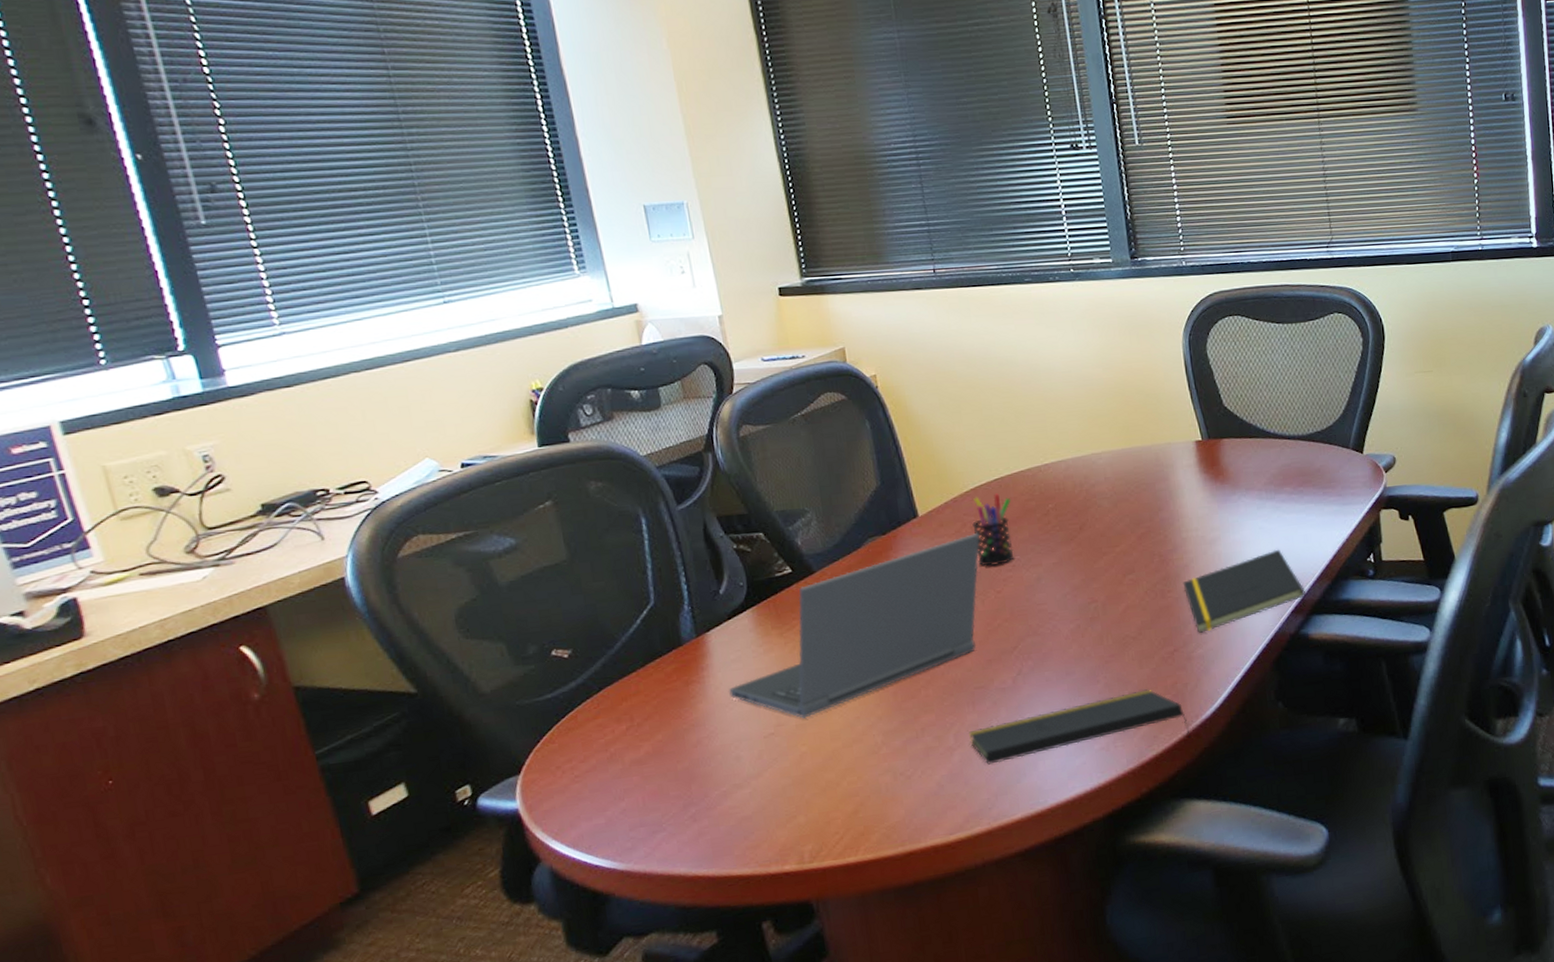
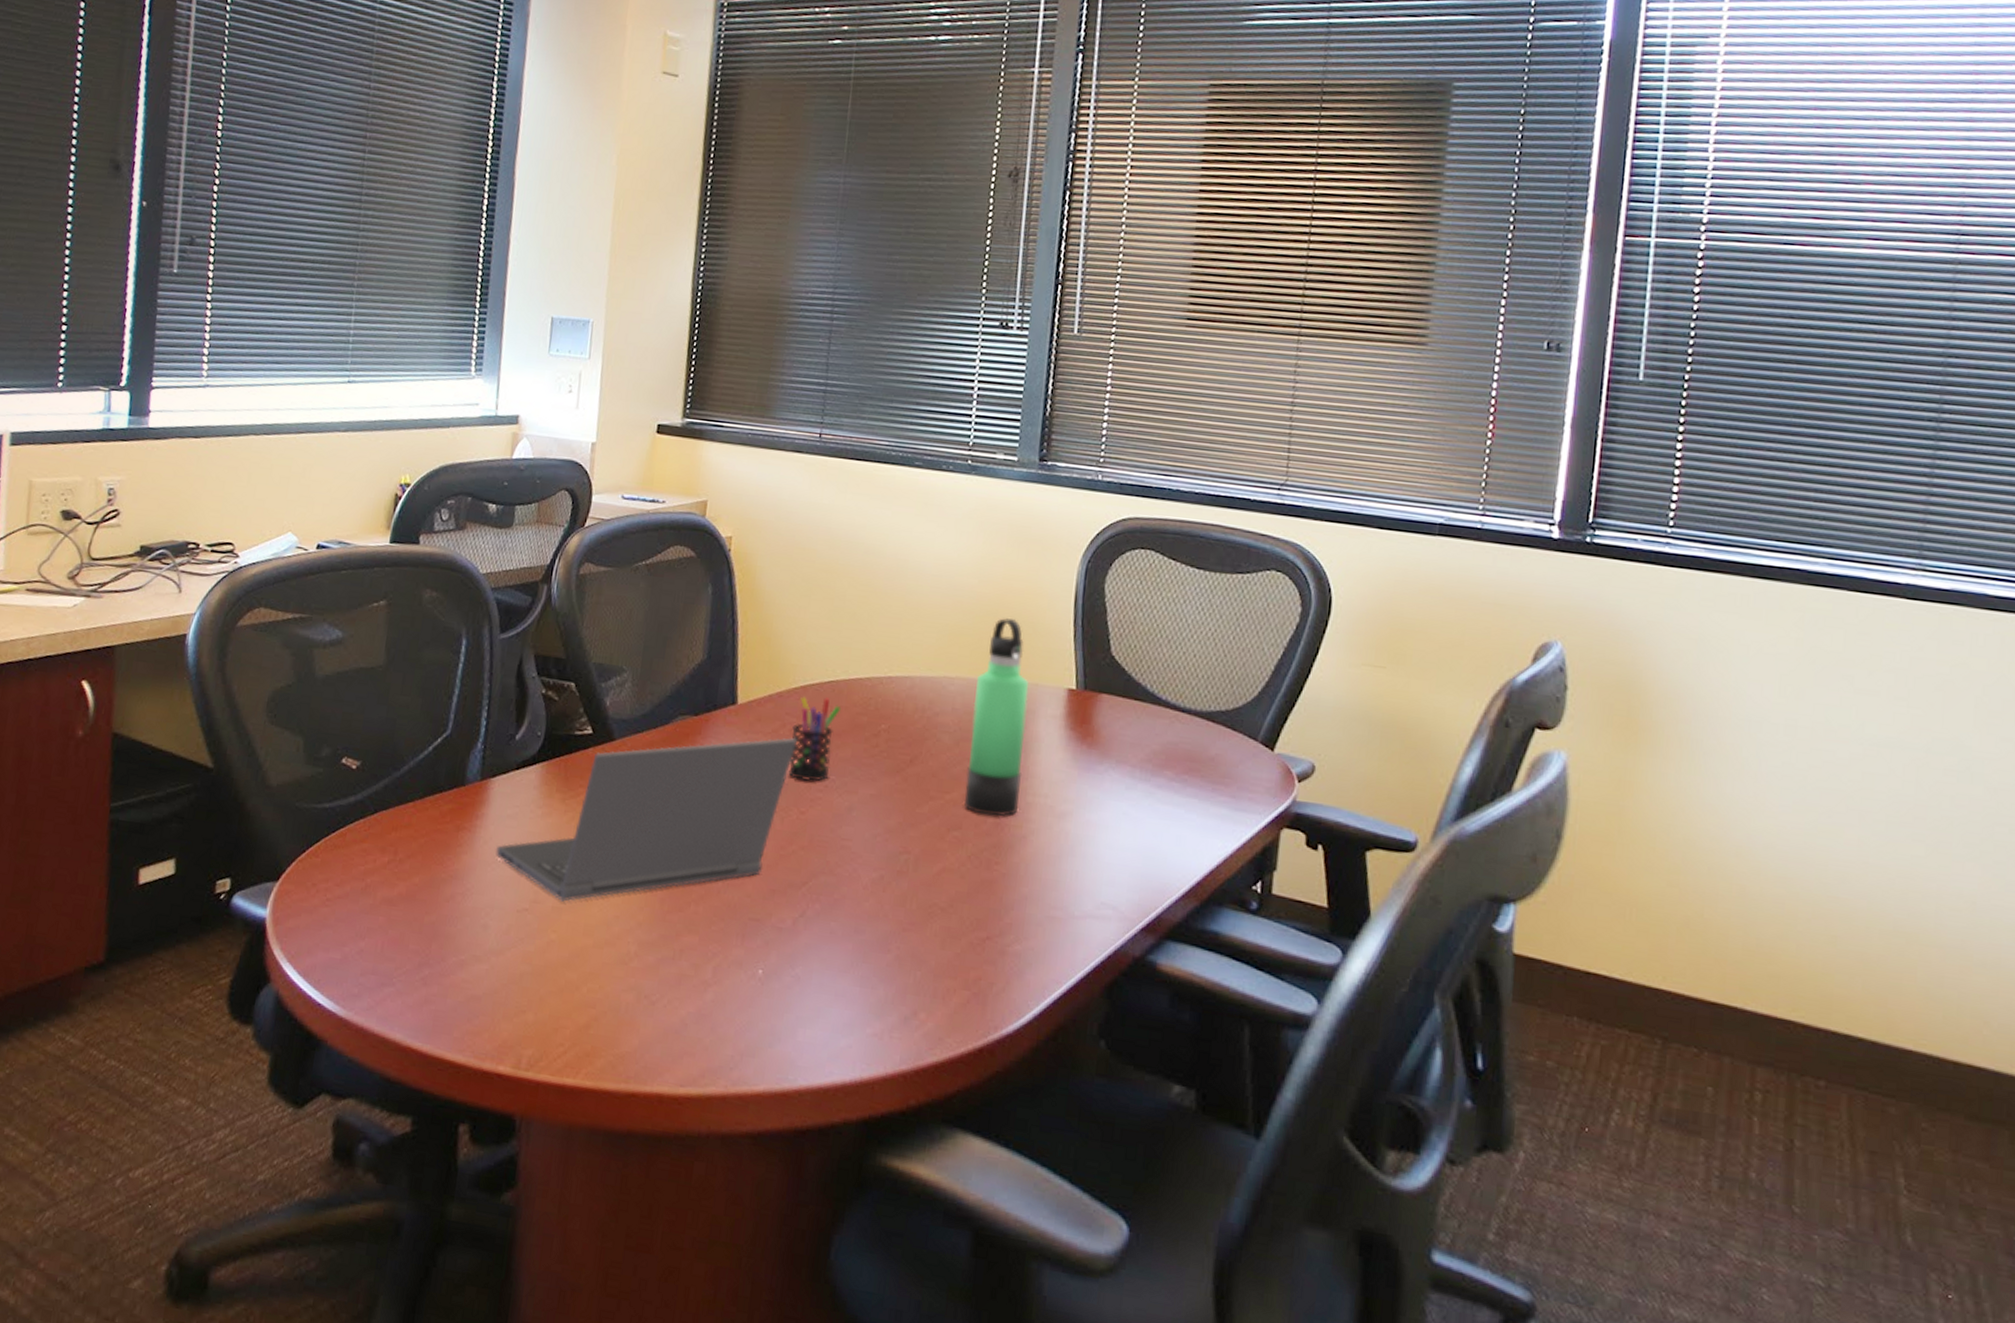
notepad: present [969,689,1191,765] -> none [728,968,983,1053]
thermos bottle: none [1120,394,1176,557] -> present [964,618,1030,816]
notepad: present [1182,549,1306,633] -> none [1015,844,1164,925]

